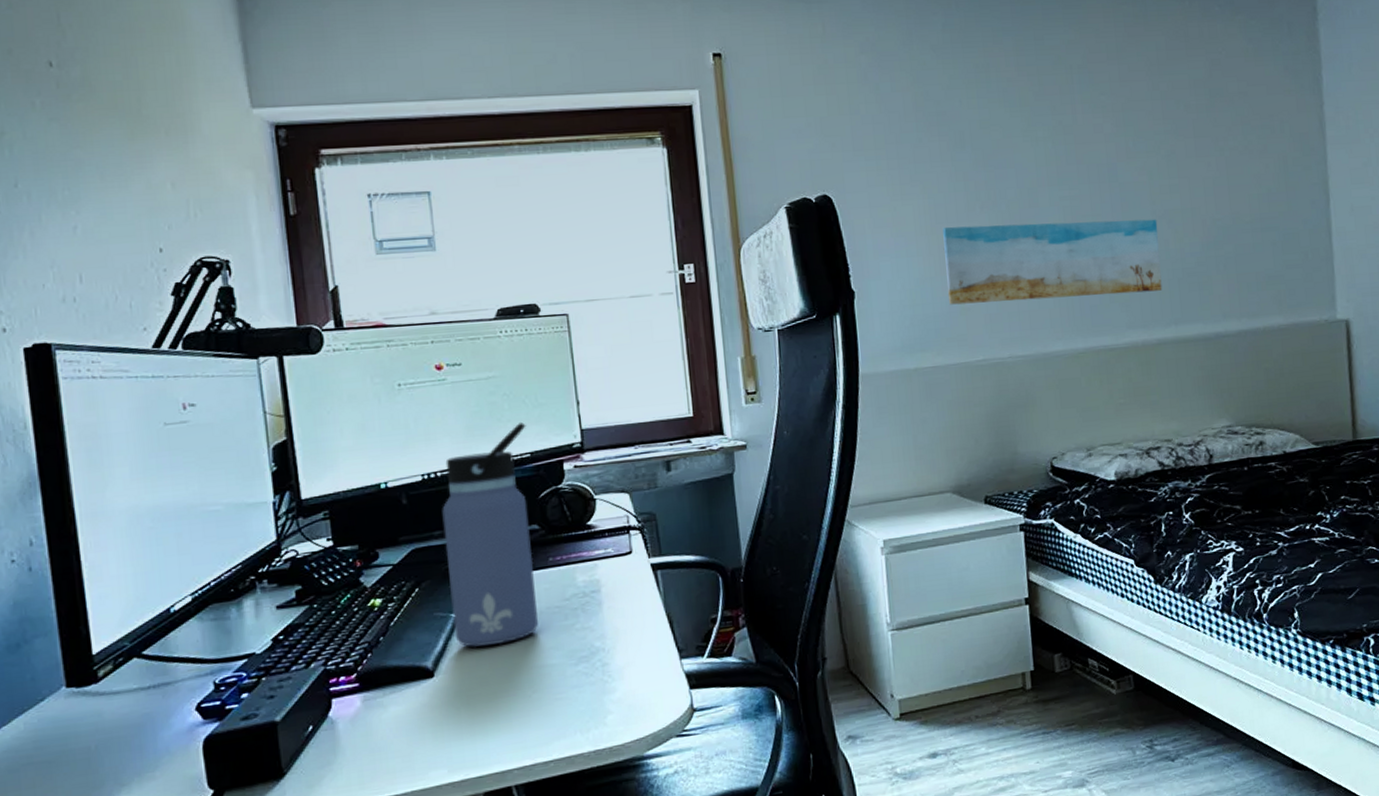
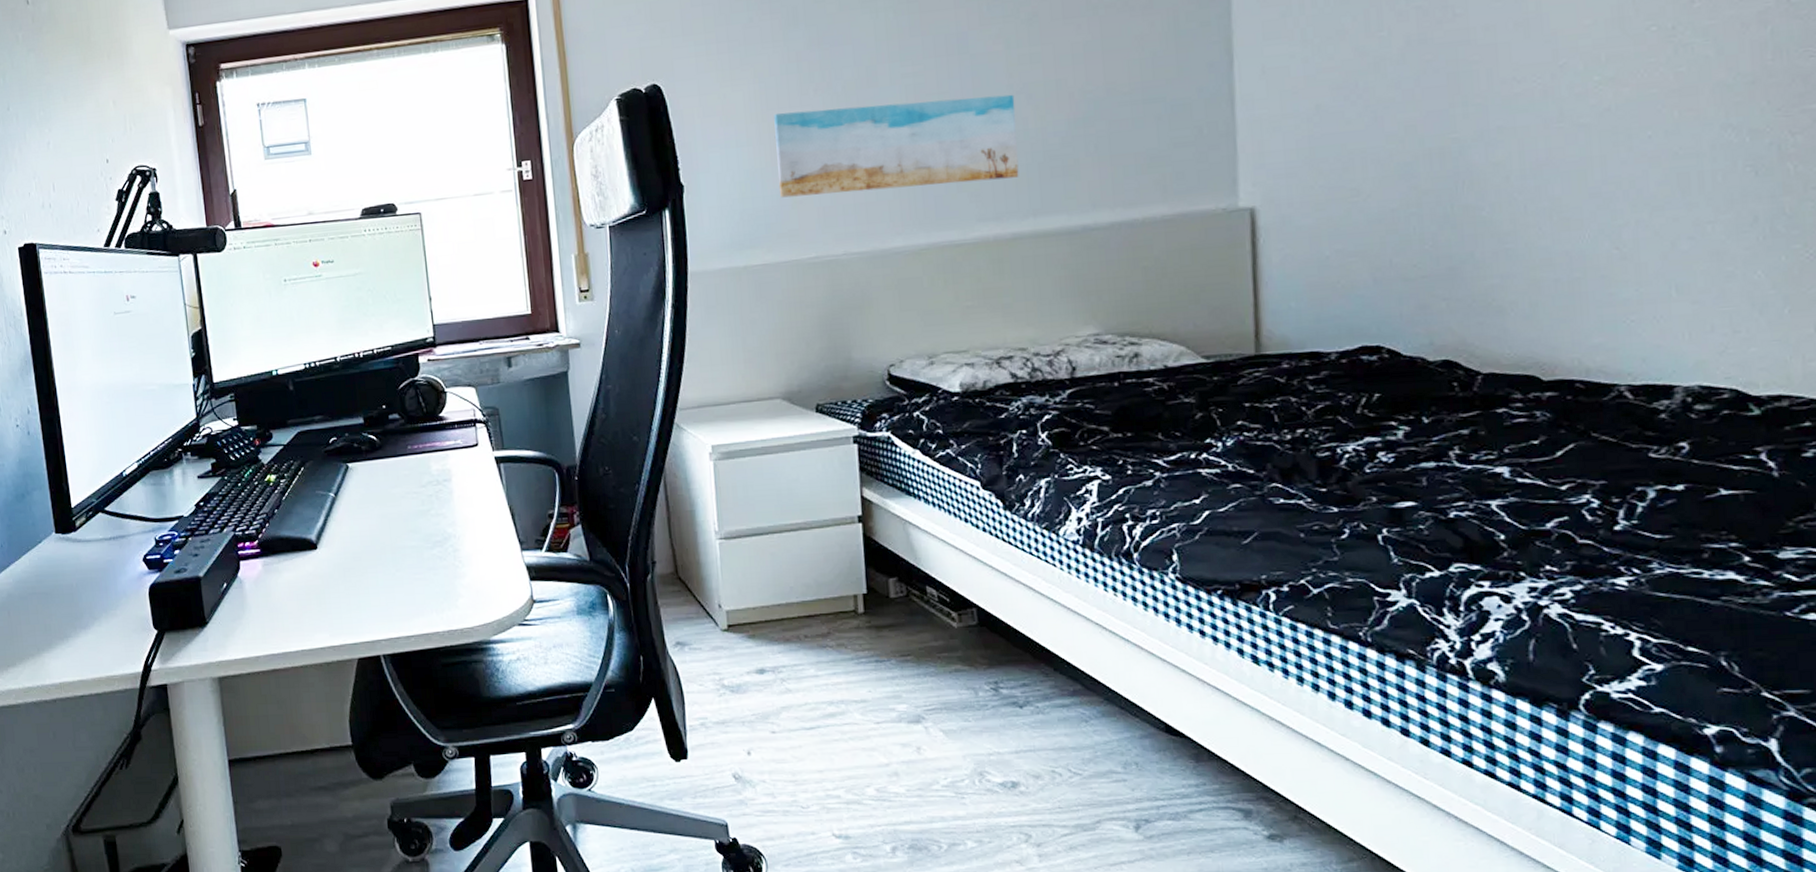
water bottle: present [442,421,539,647] -> none [320,316,401,525]

